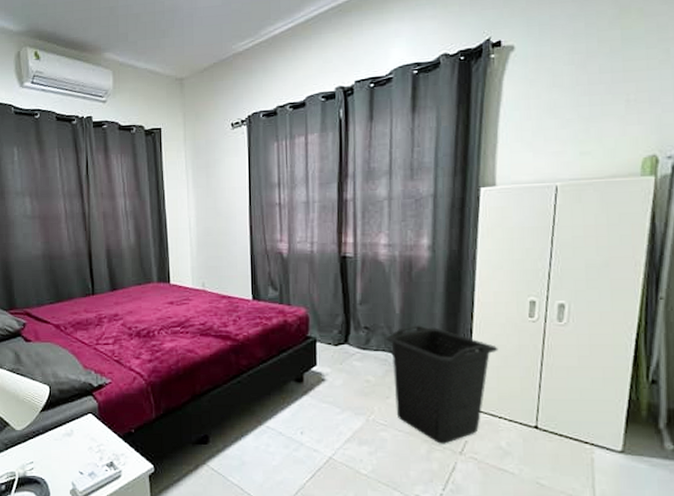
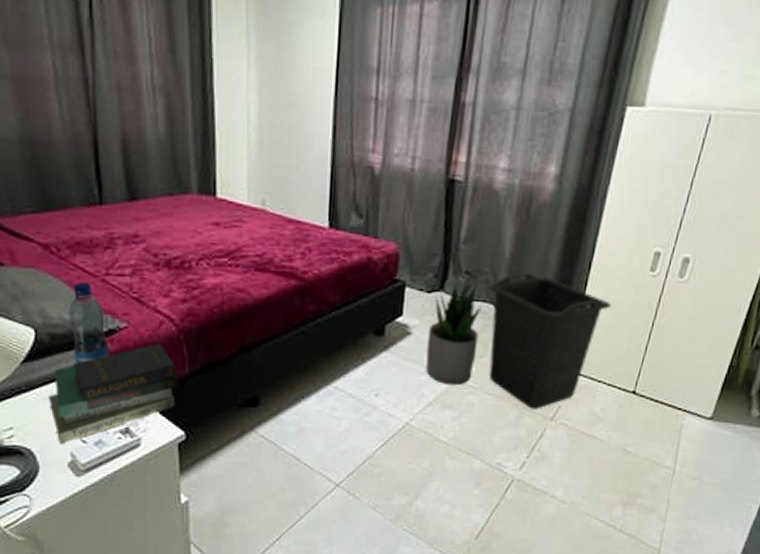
books: none [57,394,147,476] -> present [47,342,177,445]
bottle: none [72,351,99,412] -> present [69,282,109,364]
planter: none [339,337,383,424] -> present [426,284,482,386]

